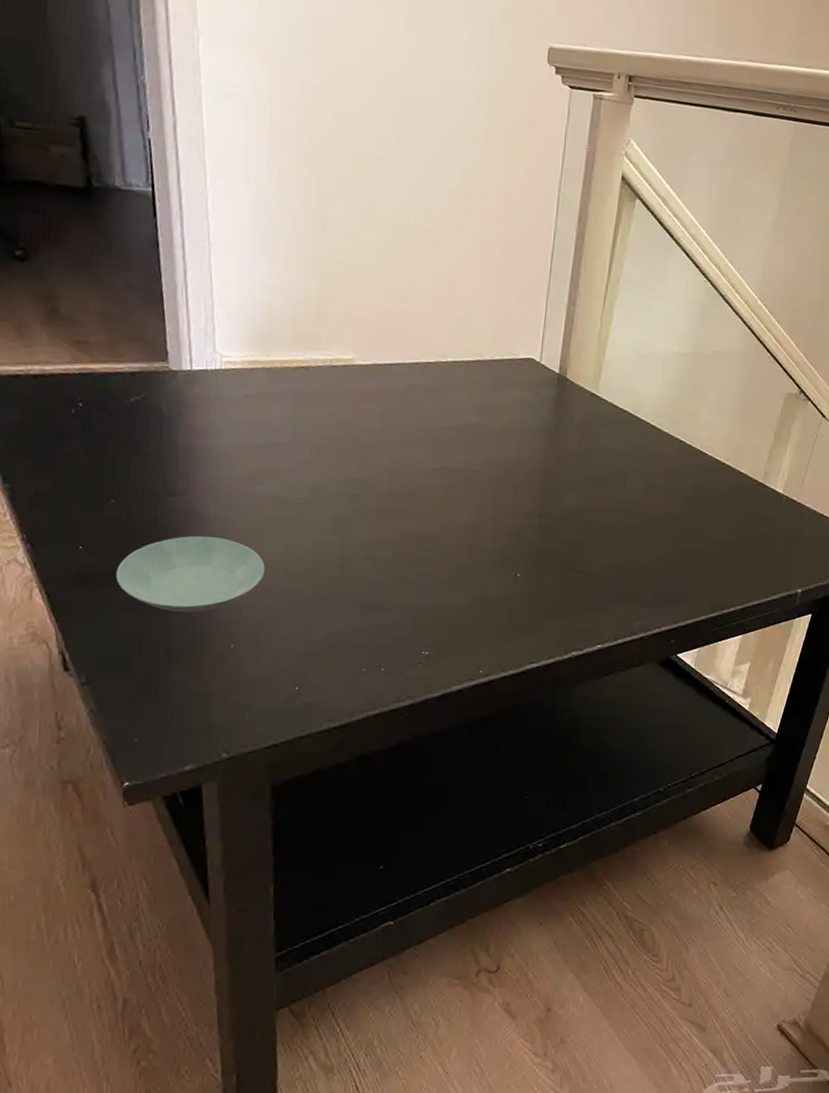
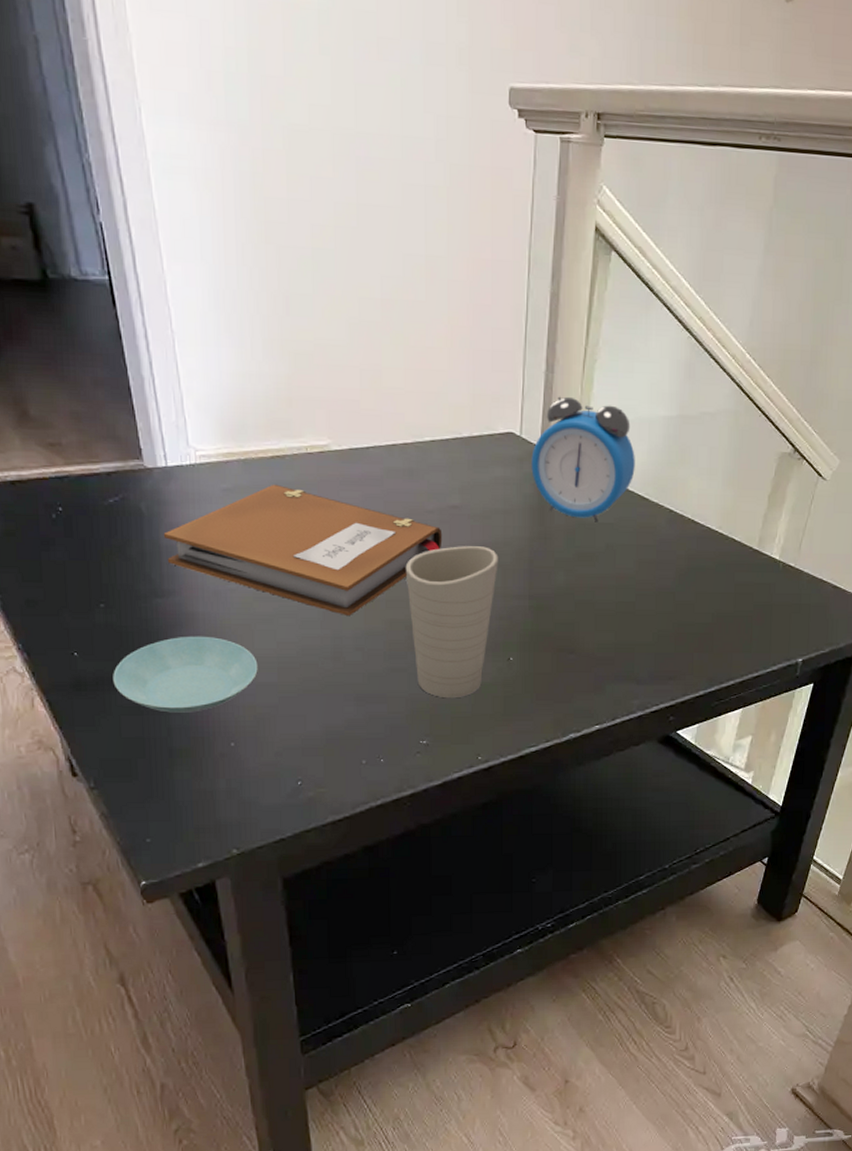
notebook: none [181,393,459,525] -> present [163,484,443,617]
cup: none [419,463,512,611] -> present [405,546,498,699]
alarm clock: none [549,327,649,448] -> present [531,396,635,522]

